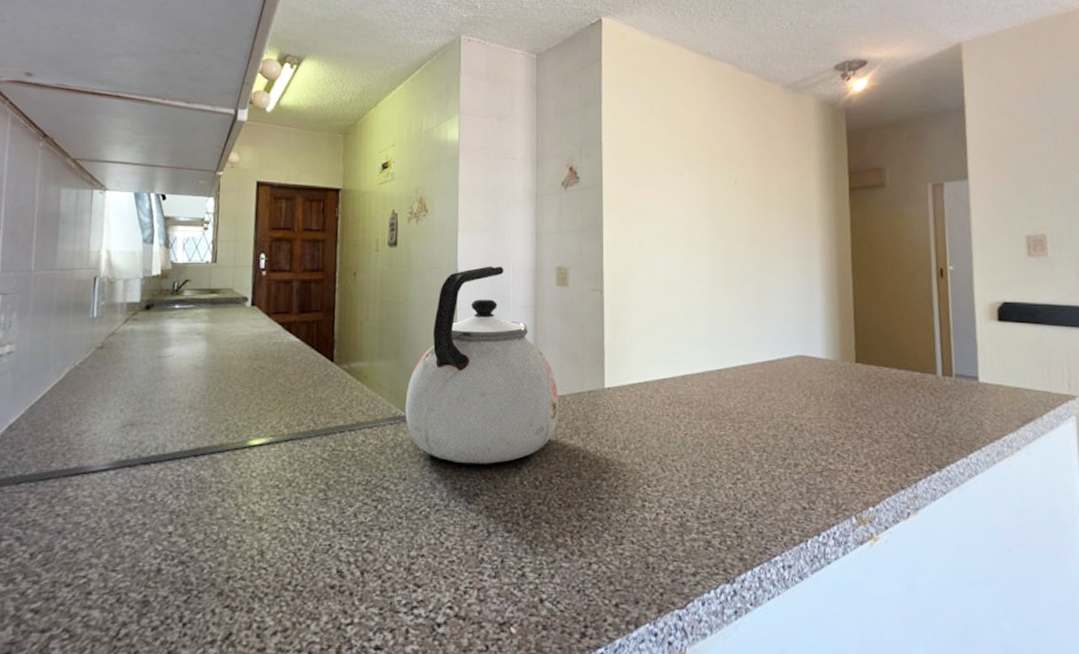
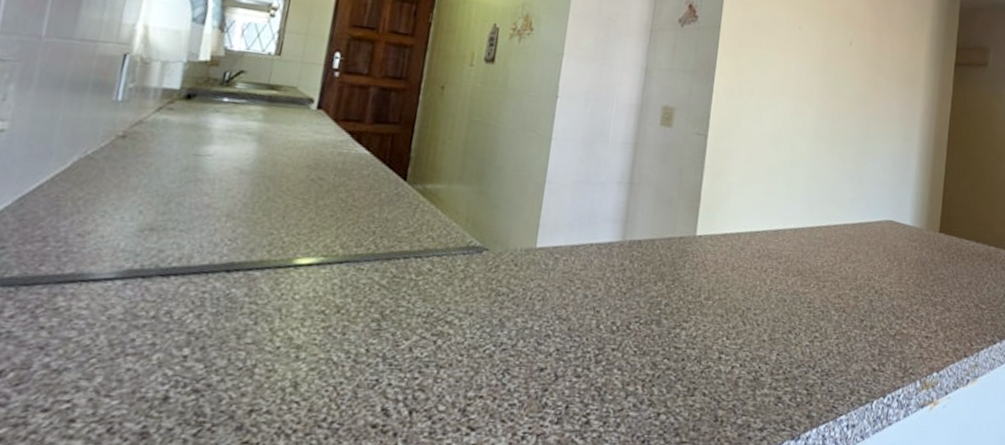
kettle: present [405,266,558,464] -> none [480,96,648,305]

